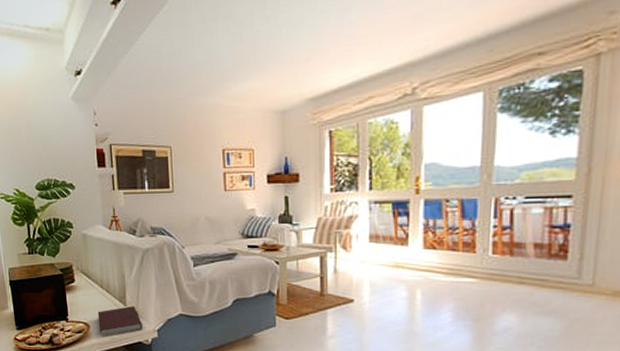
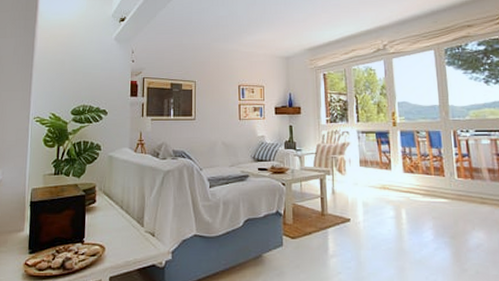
notebook: present [97,306,143,336] -> none [114,227,158,260]

